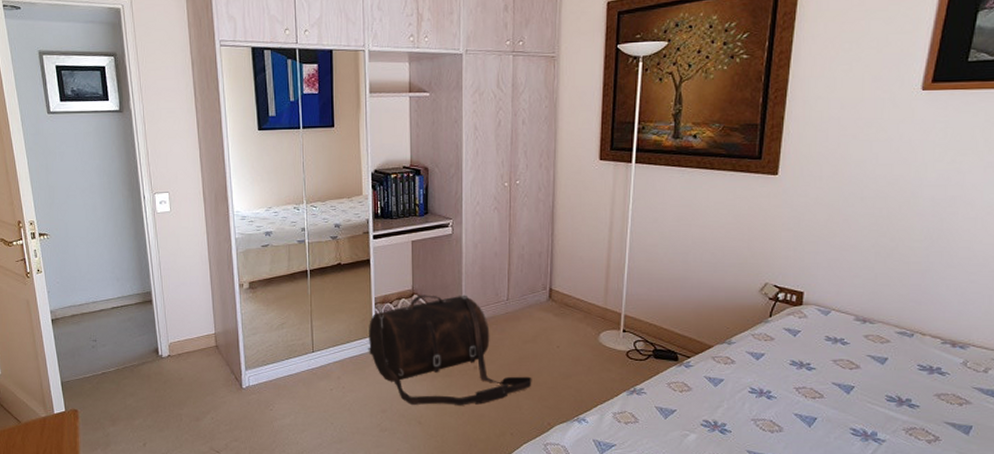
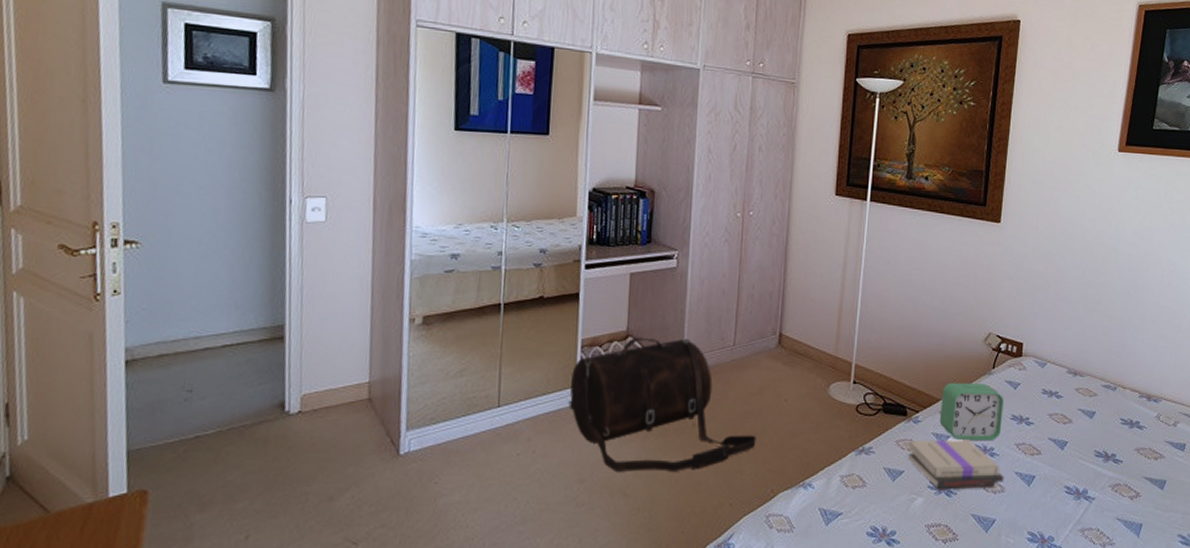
books: none [680,382,782,428] -> present [908,439,1004,490]
alarm clock: none [712,330,783,383] -> present [939,382,1004,440]

